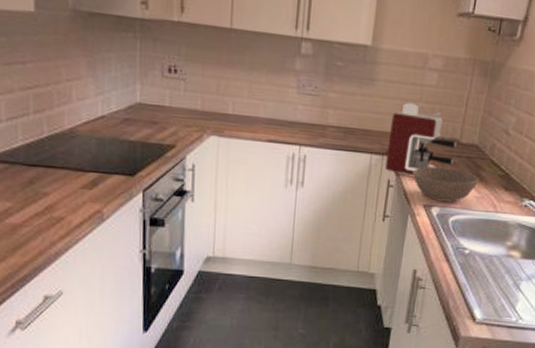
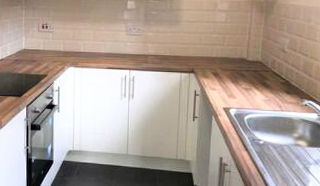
coffee maker: present [385,102,457,176] -> none [192,34,245,87]
bowl: present [412,166,479,203] -> none [212,79,265,105]

